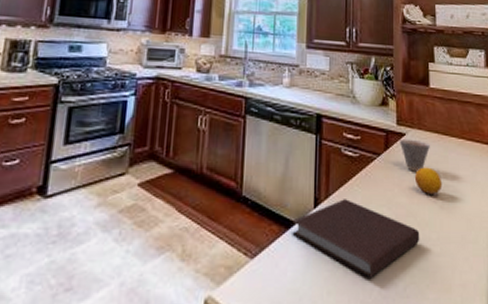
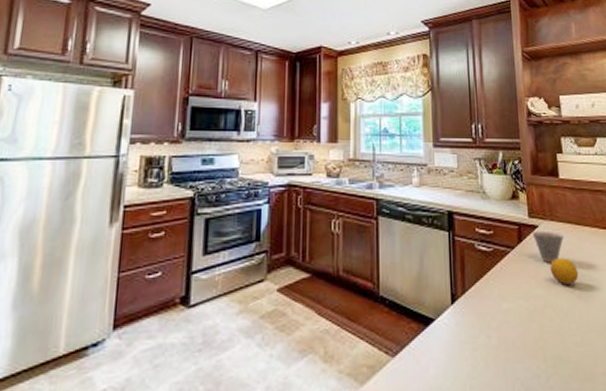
notebook: present [292,199,420,278] -> none [431,294,560,371]

